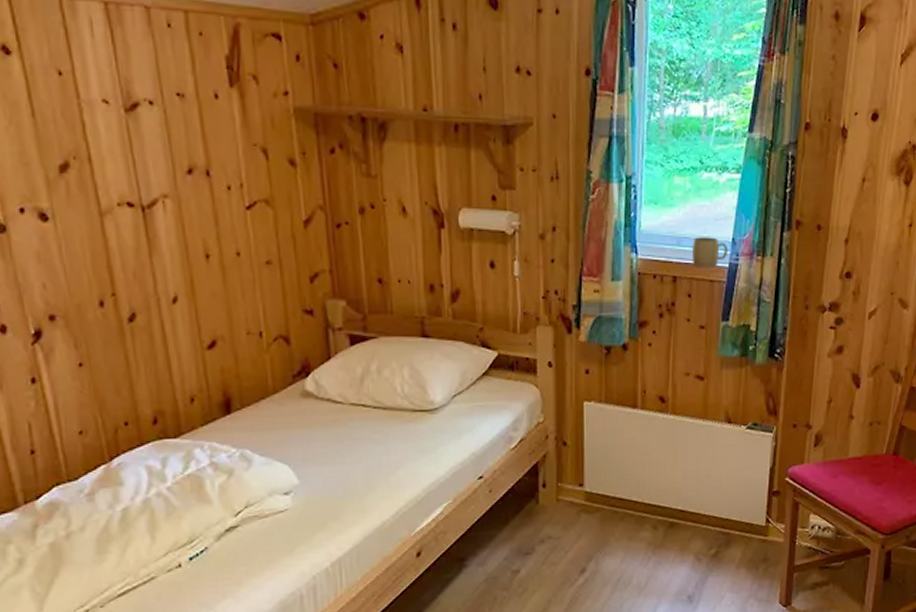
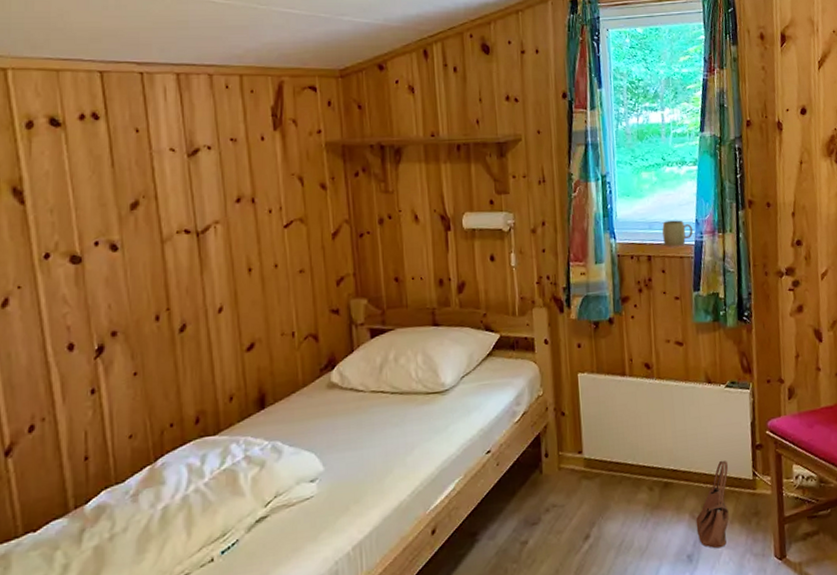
handbag: none [700,504,741,592] -> present [695,460,729,549]

